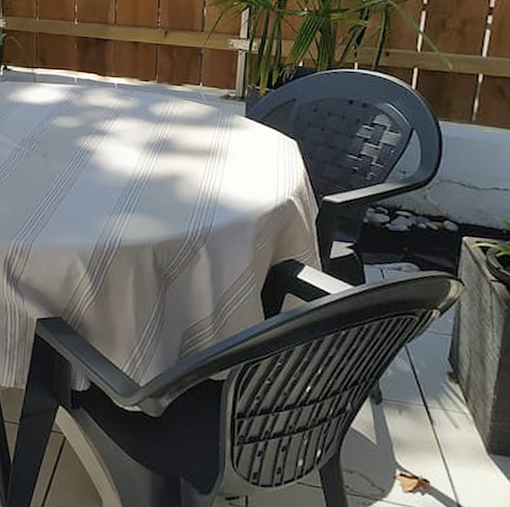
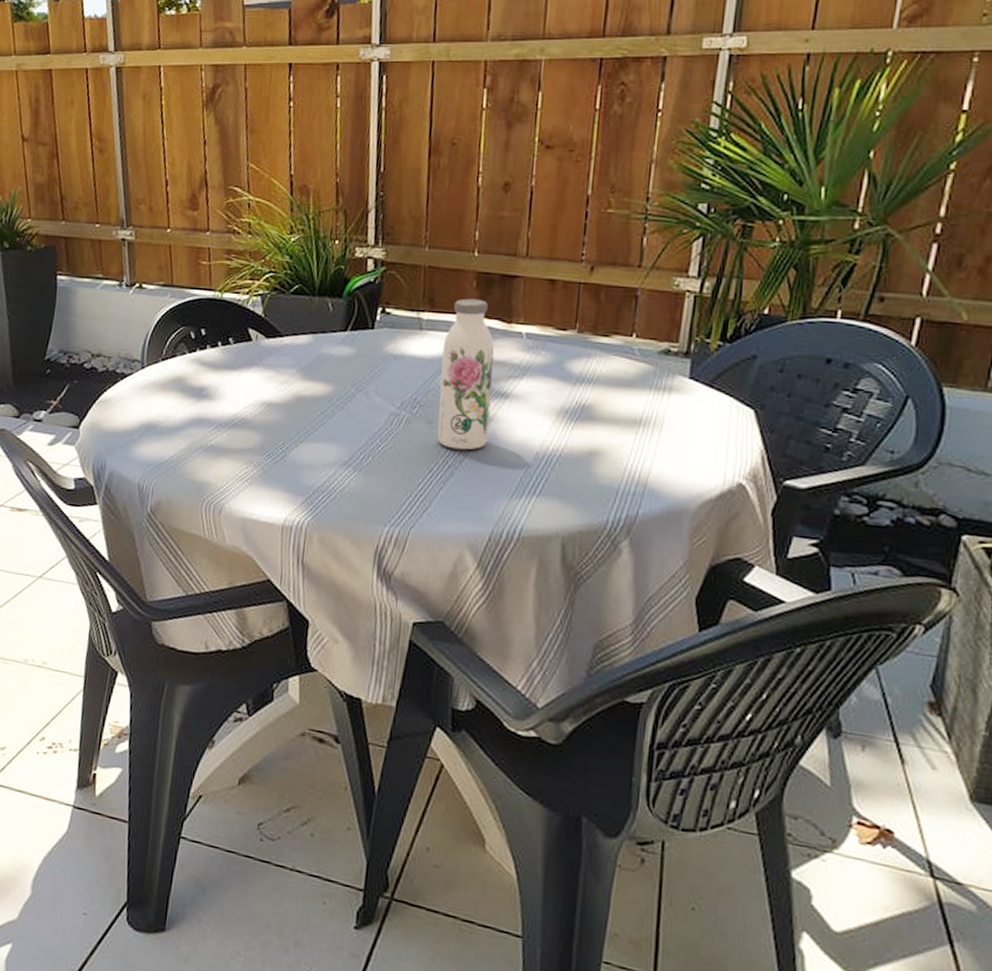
water bottle: none [51,57,93,177] -> present [437,298,495,451]

